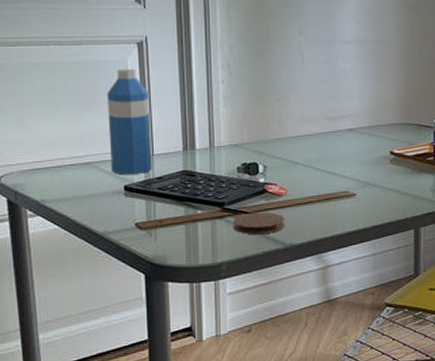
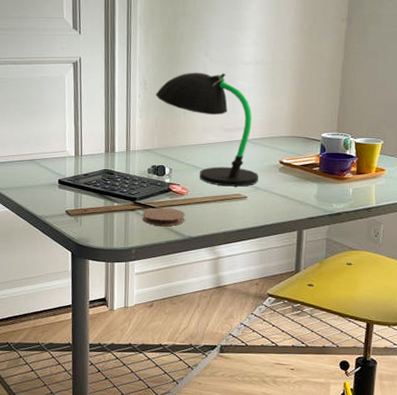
water bottle: present [107,68,152,174] -> none [48,84,81,170]
desk lamp: none [242,53,367,184] -> present [155,72,258,187]

